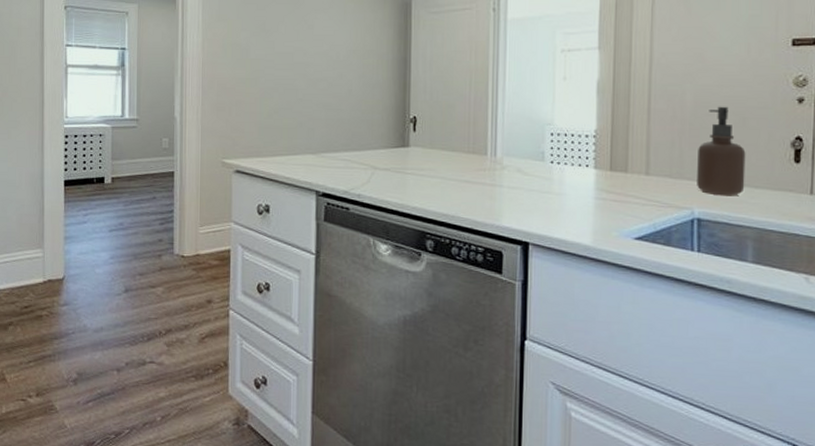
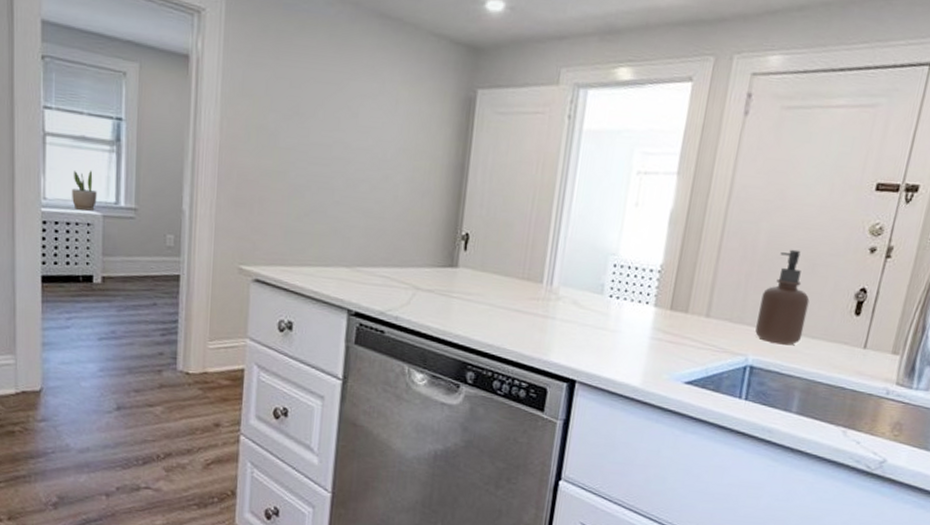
potted plant: none [88,91,107,124] -> present [72,170,97,211]

